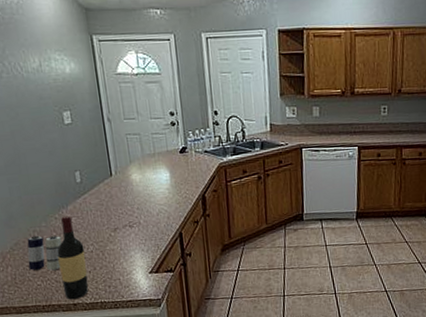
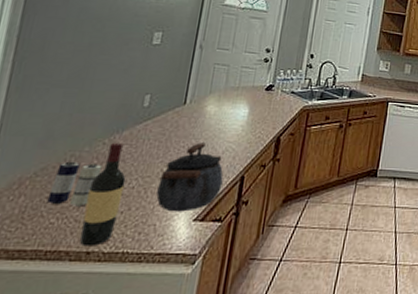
kettle: none [111,208,165,268] -> present [156,143,224,212]

